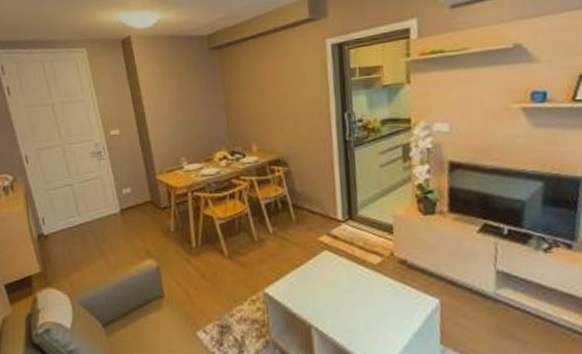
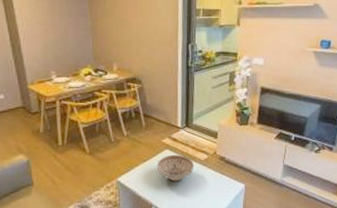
decorative bowl: none [313,256,364,294] -> present [157,154,194,182]

